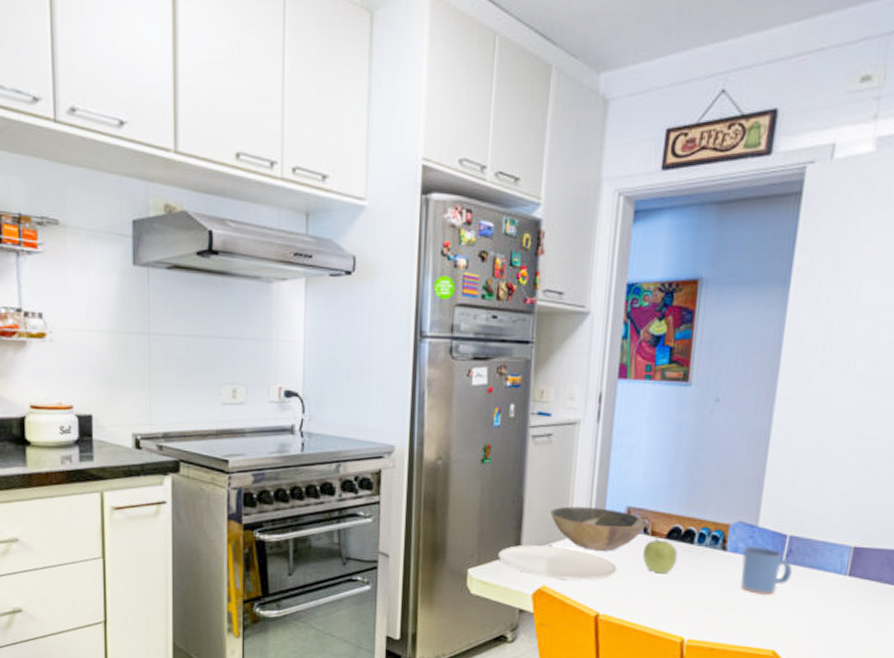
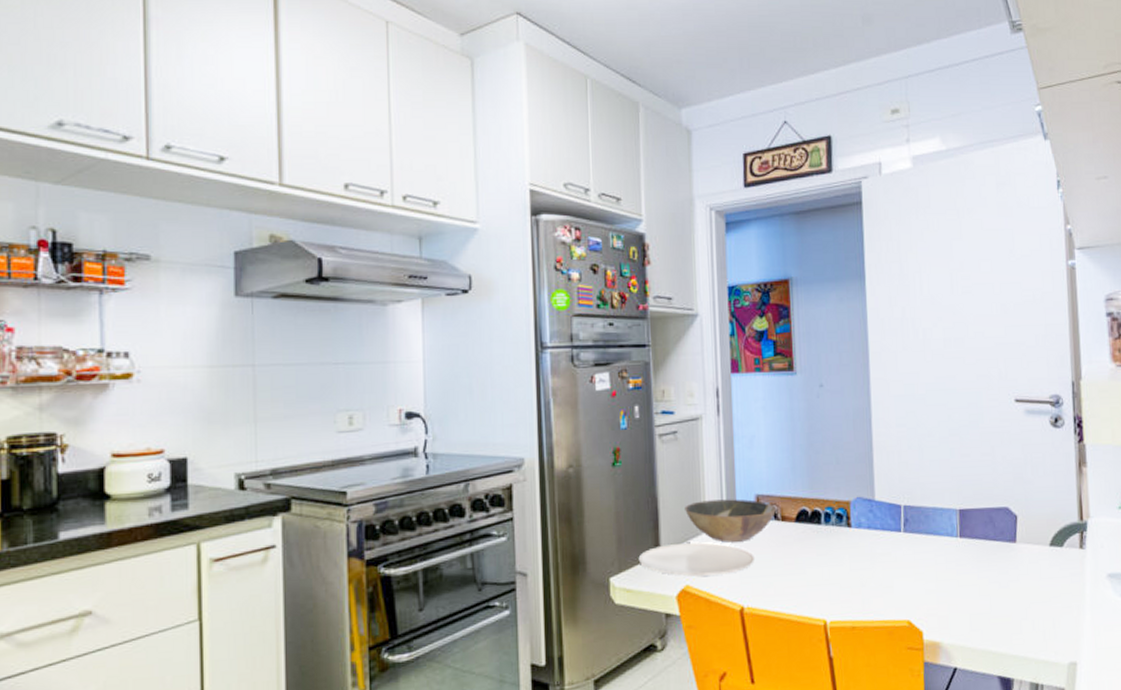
fruit: present [643,538,678,574] -> none [777,523,809,558]
mug: present [740,545,792,595] -> none [865,518,911,566]

